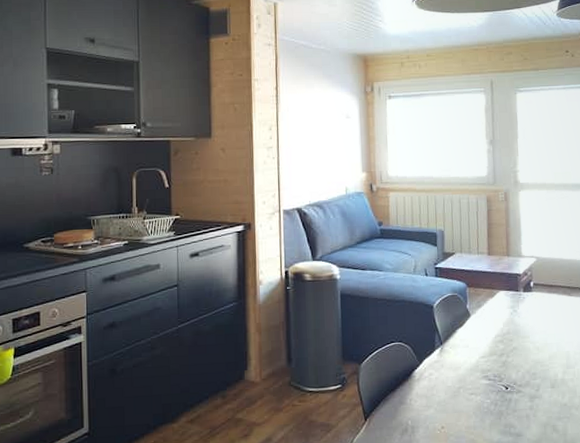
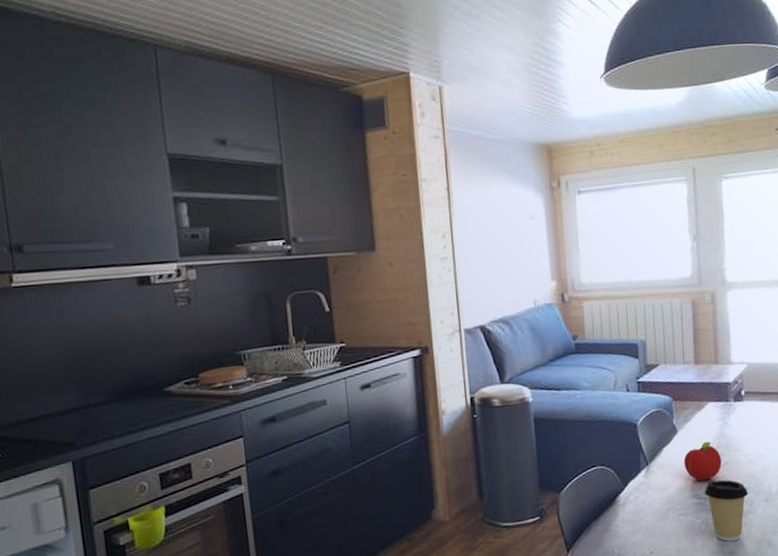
fruit: none [475,326,511,364] -> present [683,441,722,481]
coffee cup: none [494,364,536,423] -> present [704,480,749,542]

